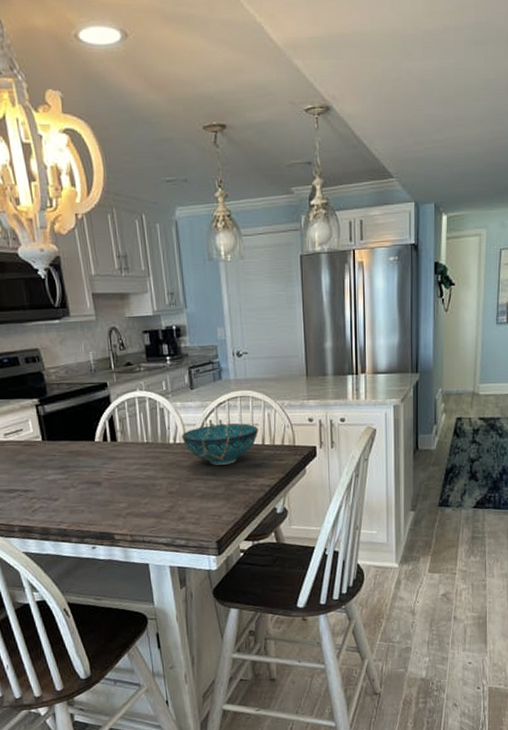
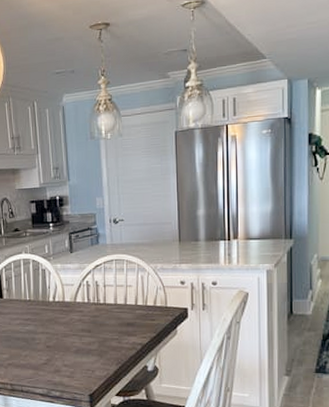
decorative bowl: present [181,423,259,465] -> none [60,285,132,323]

